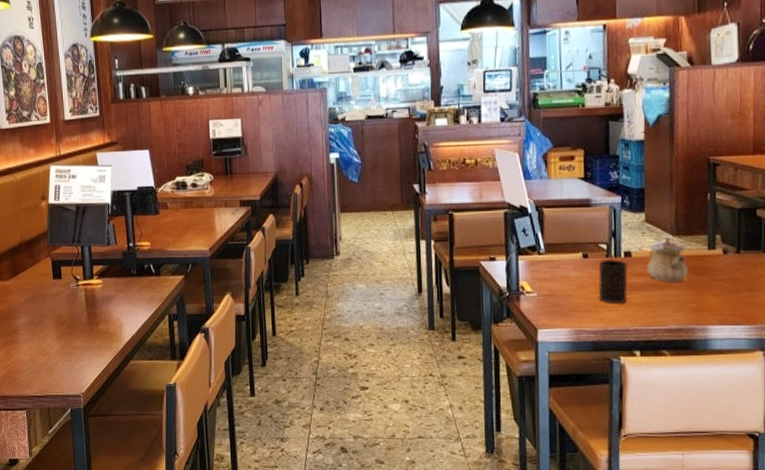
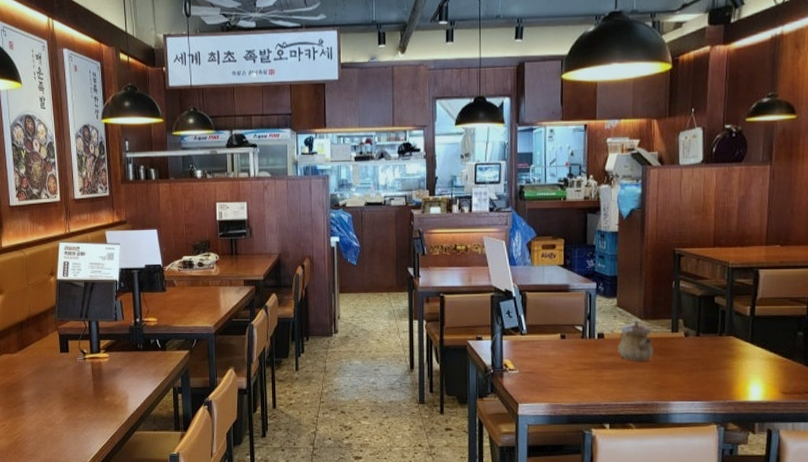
cup: present [598,258,629,304] -> none [573,339,601,381]

